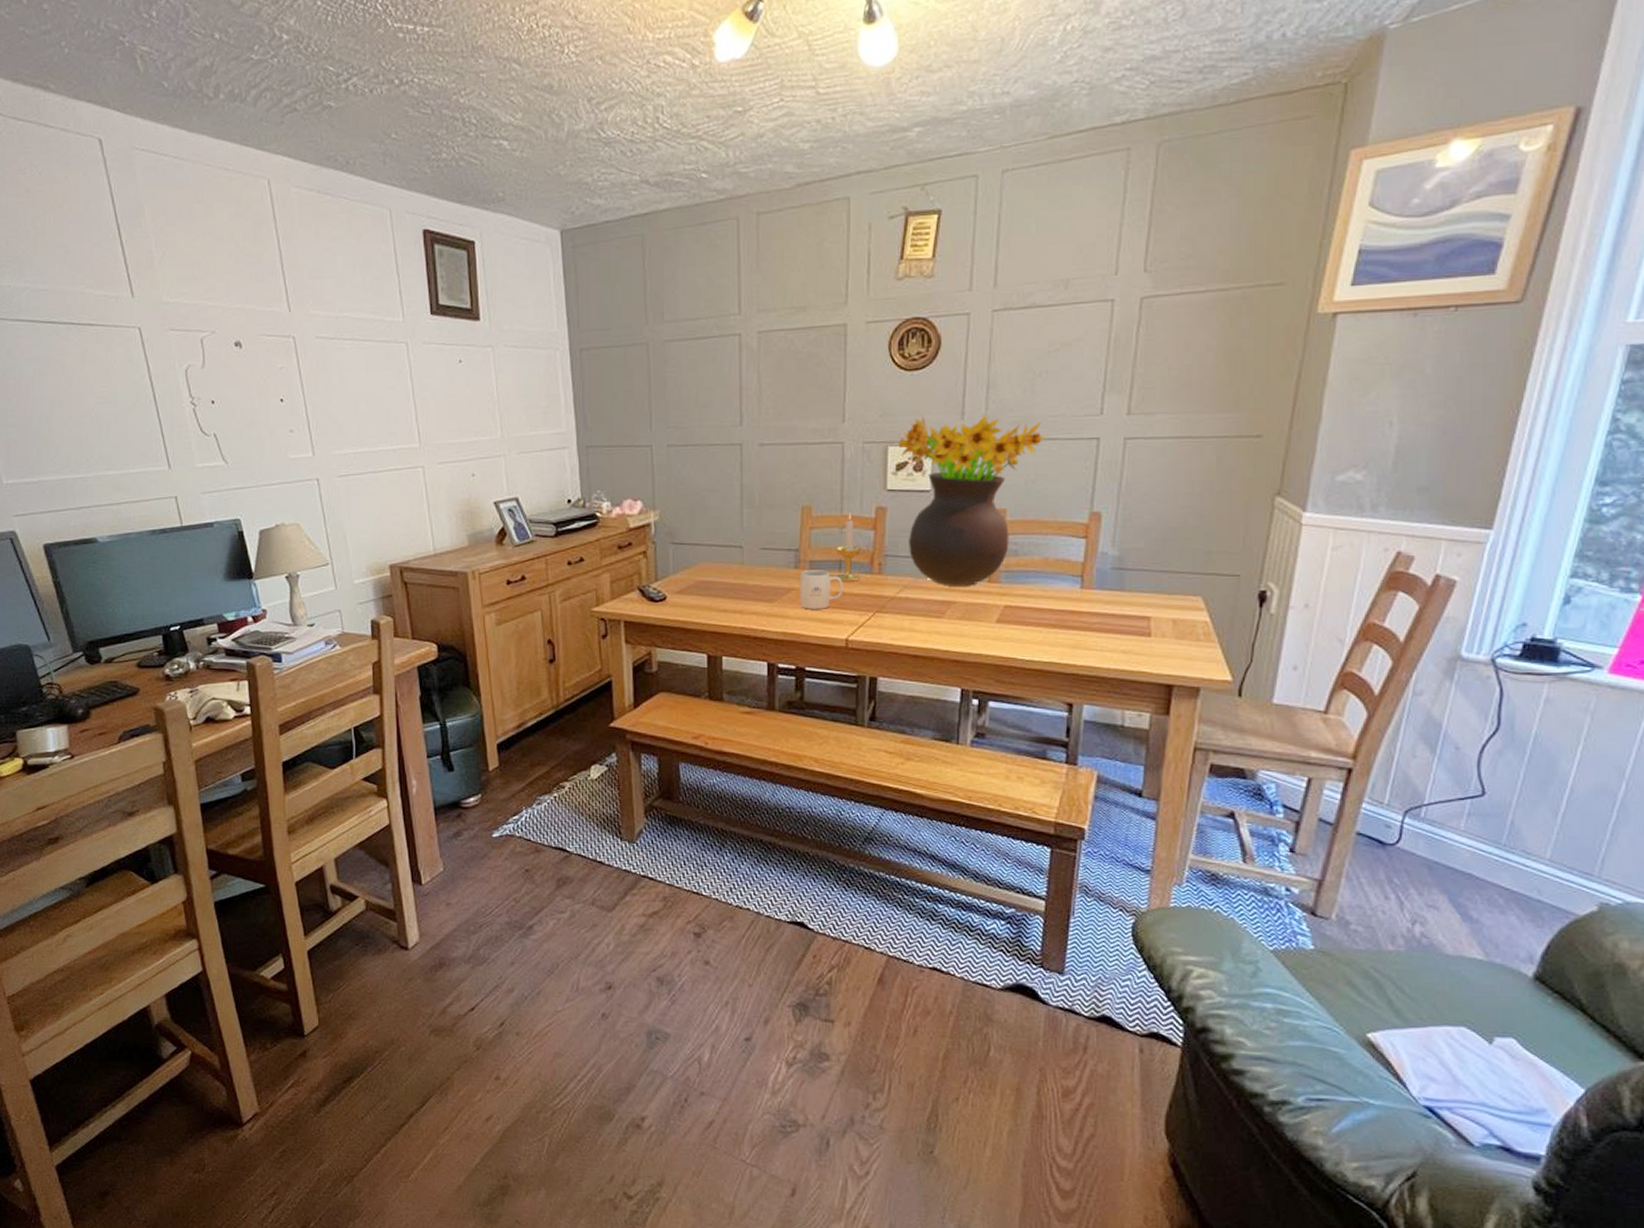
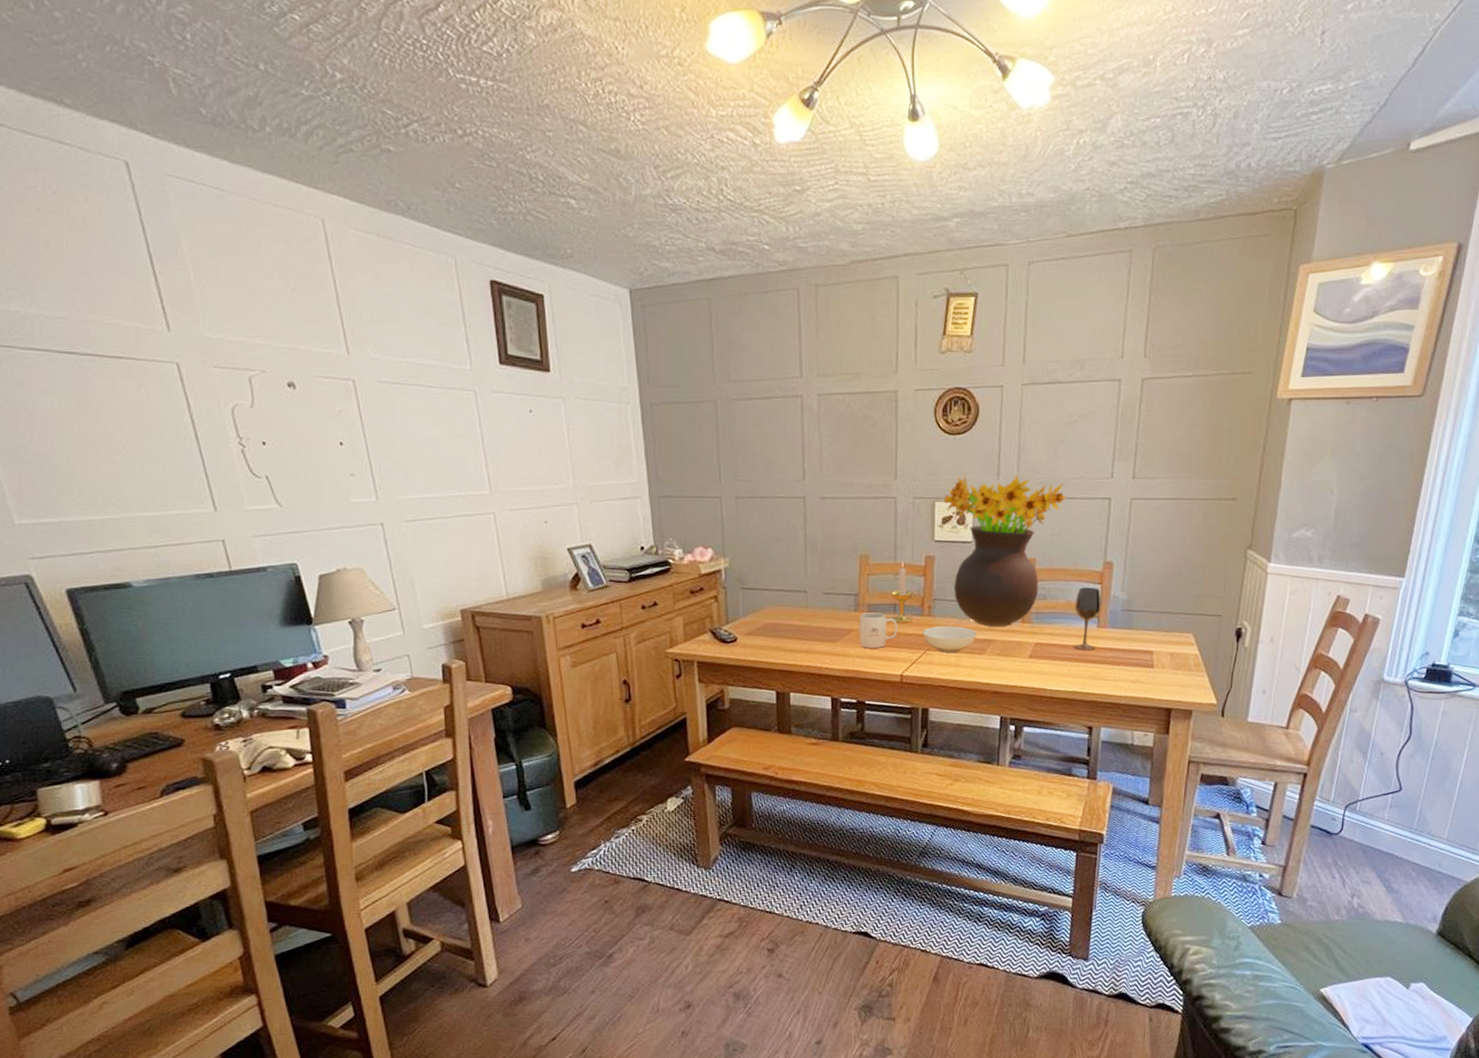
bowl: none [871,586,935,616] -> present [922,626,977,653]
wine glass: none [1050,542,1085,616] -> present [1073,587,1101,652]

